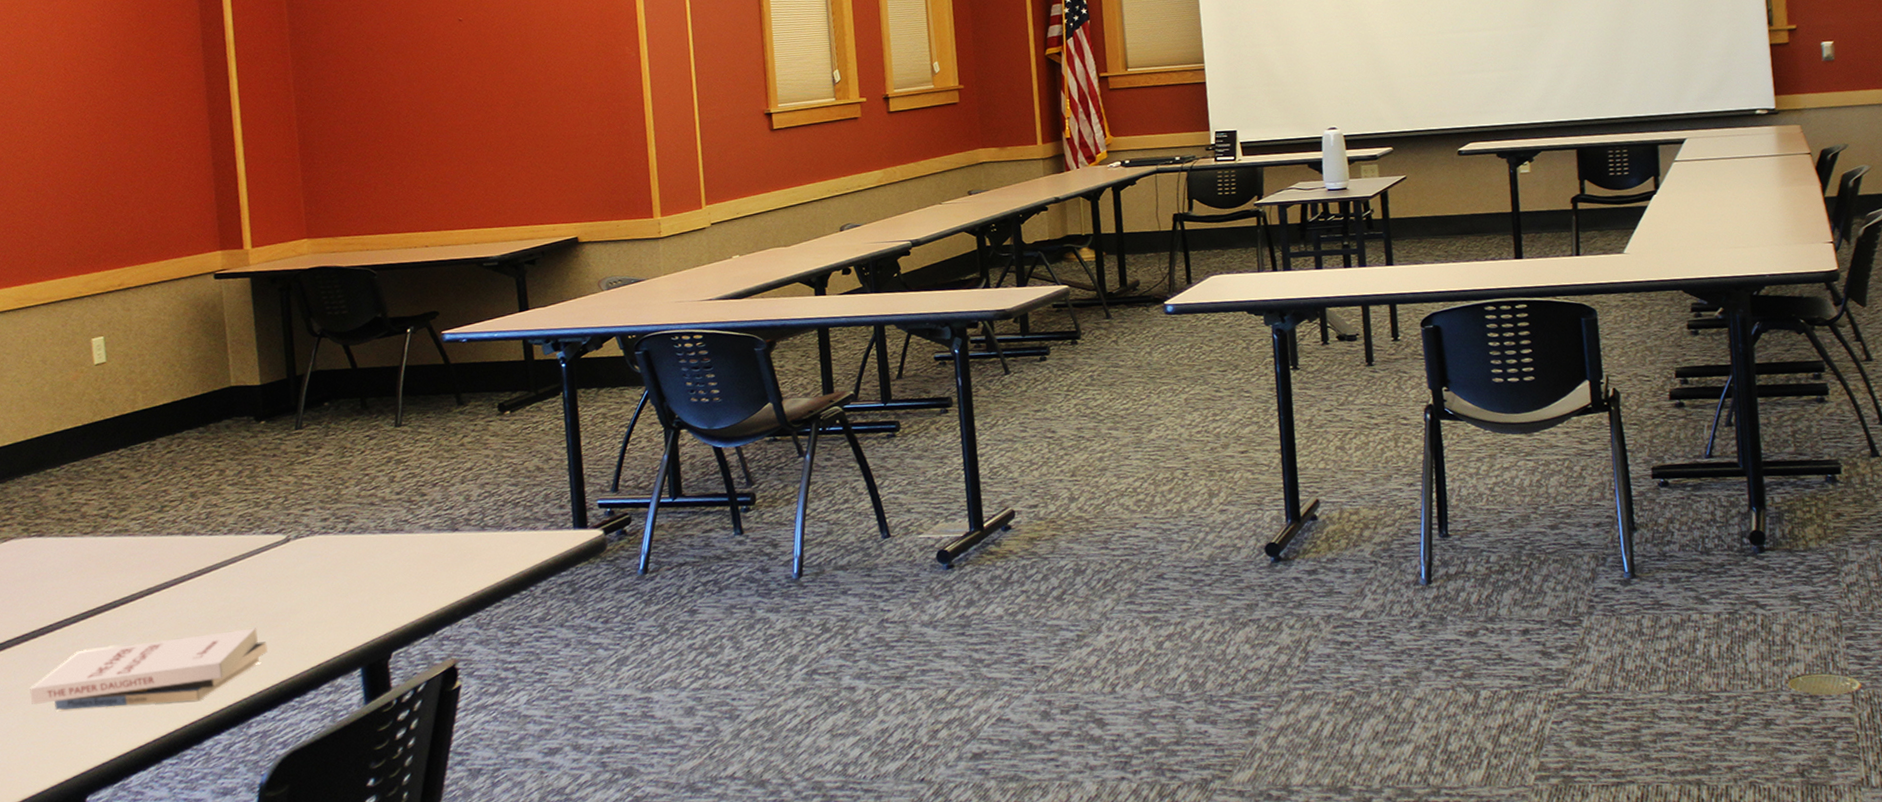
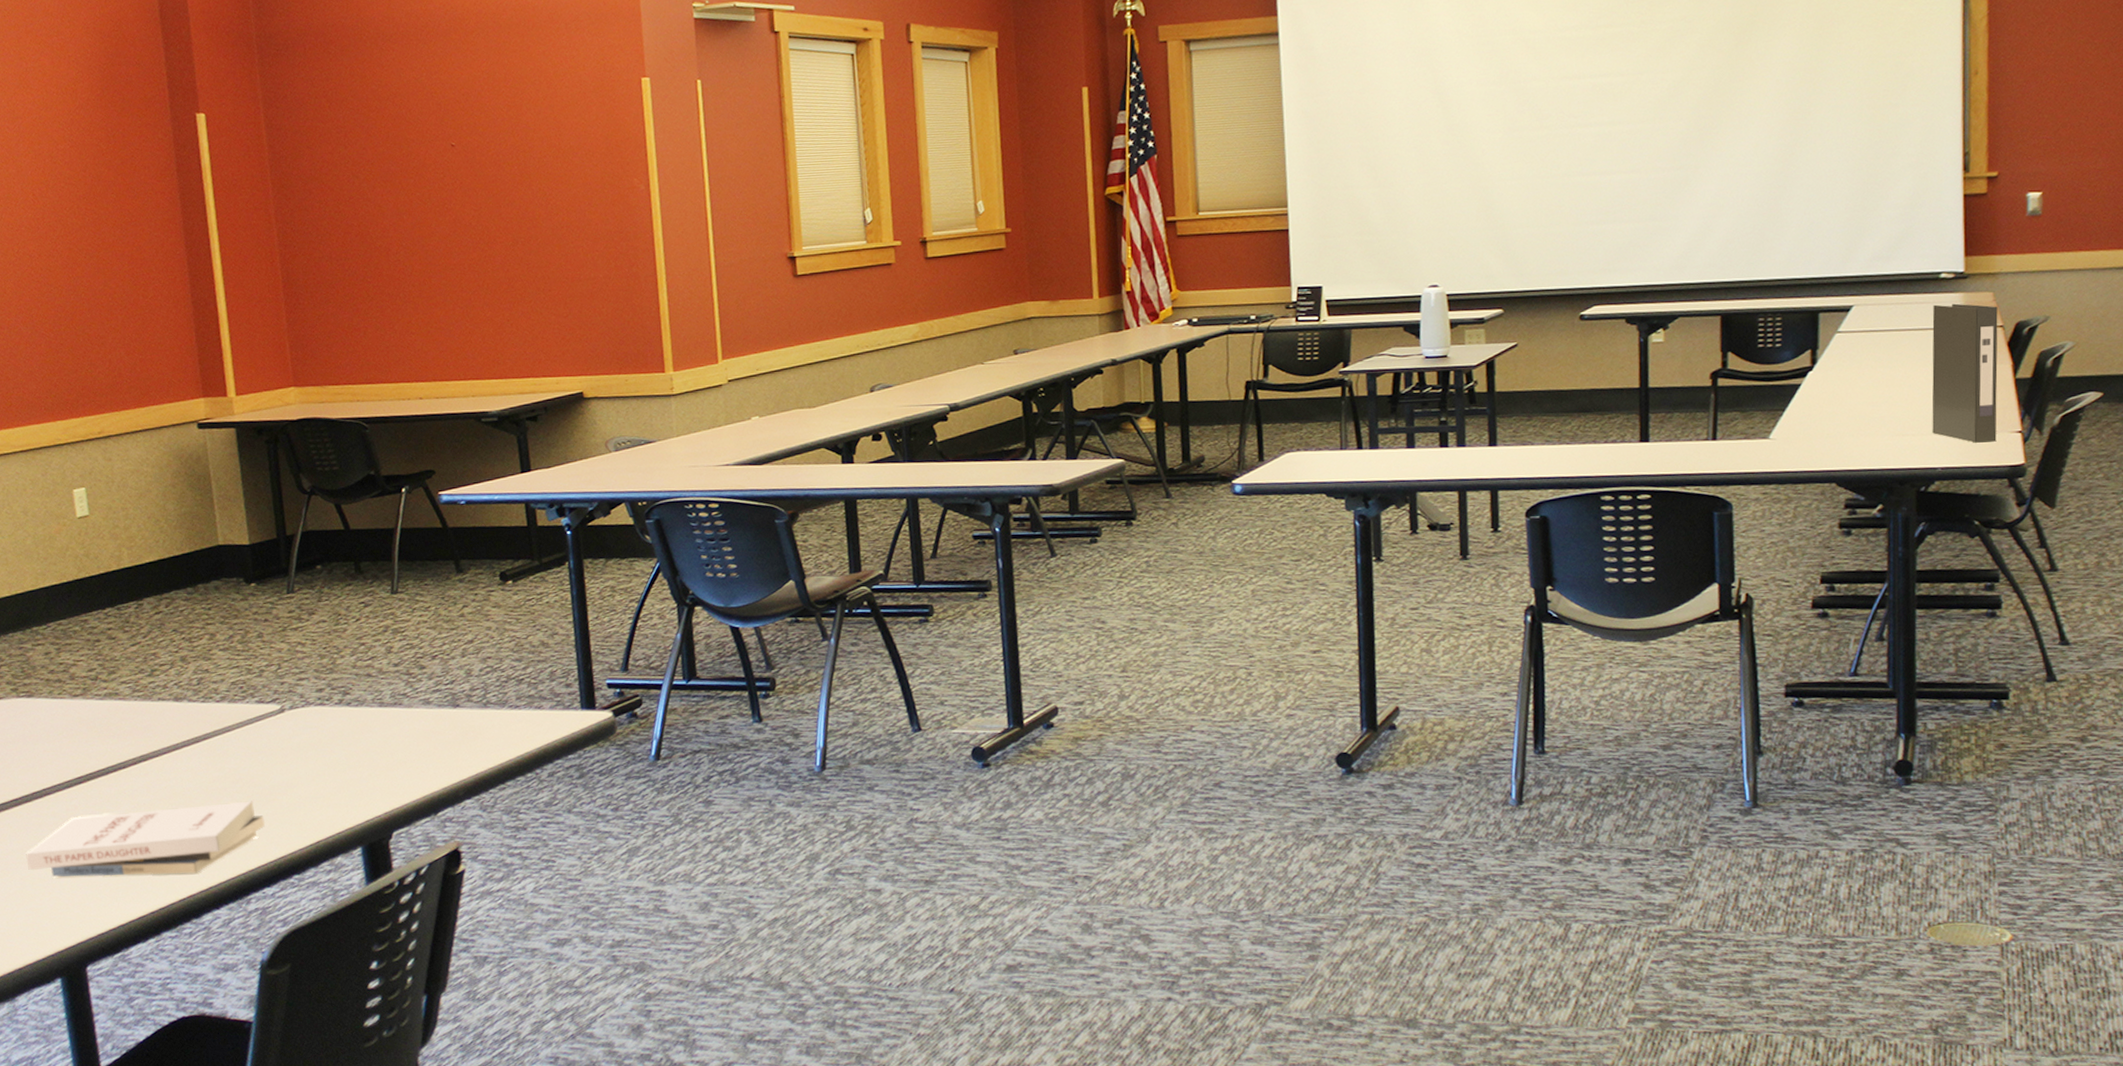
binder: none [1752,135,1813,253] -> present [1932,303,1998,443]

